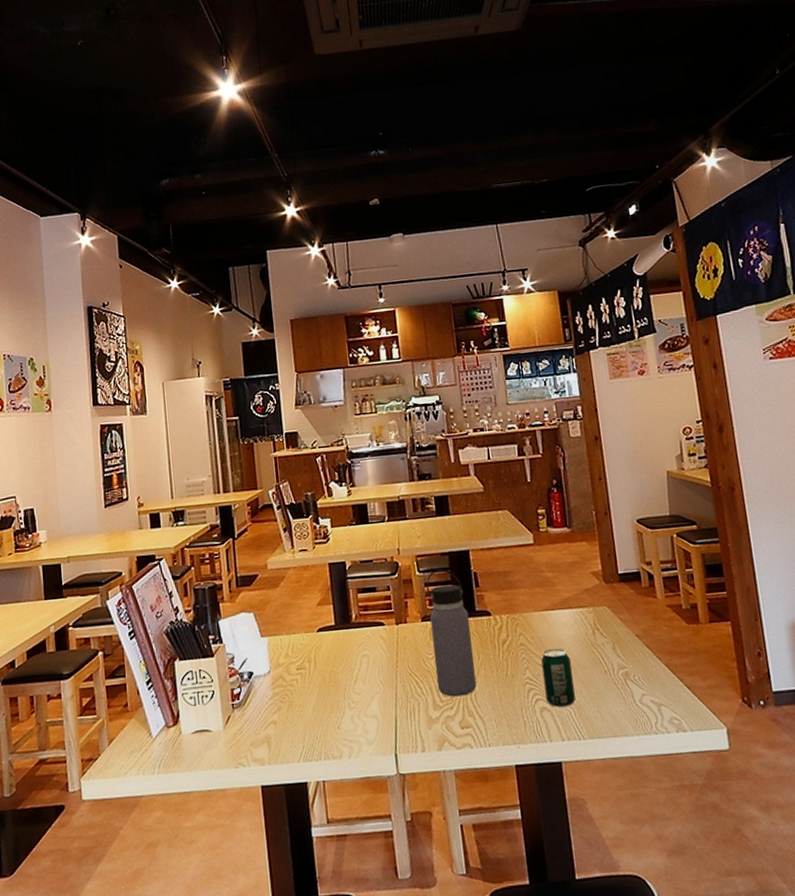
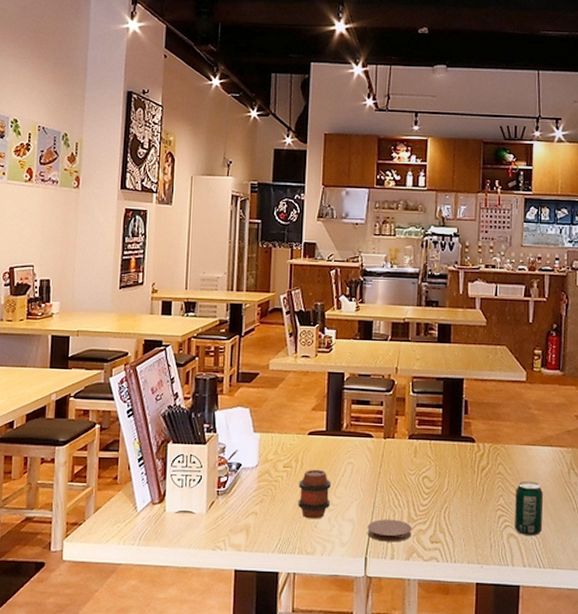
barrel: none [315,666,350,721] -> present [298,469,331,519]
coaster: none [392,708,440,735] -> present [367,519,412,542]
water bottle: present [425,568,477,697] -> none [414,391,455,513]

